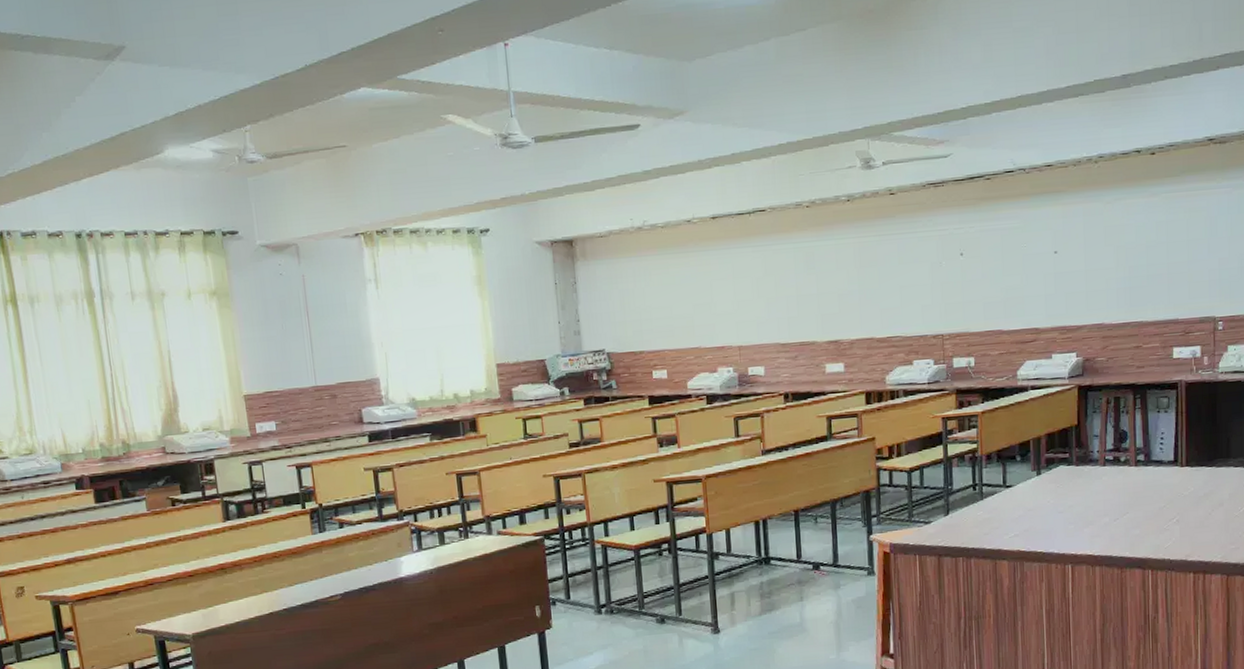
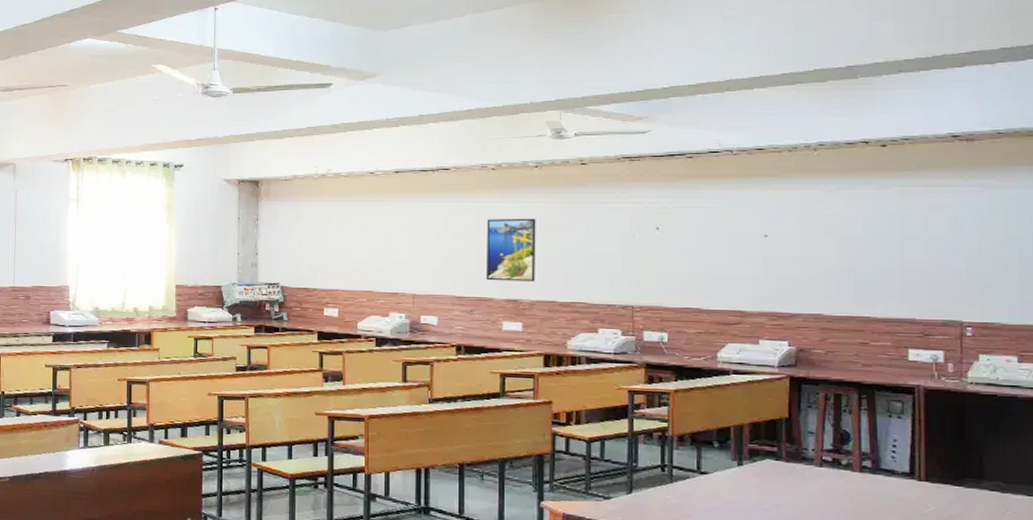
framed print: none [804,254,853,324] -> present [485,218,536,282]

